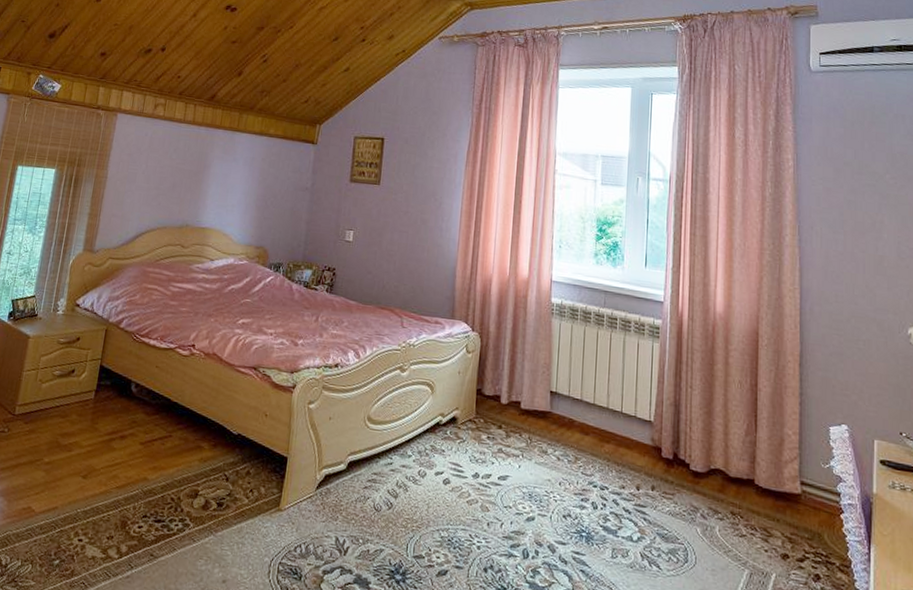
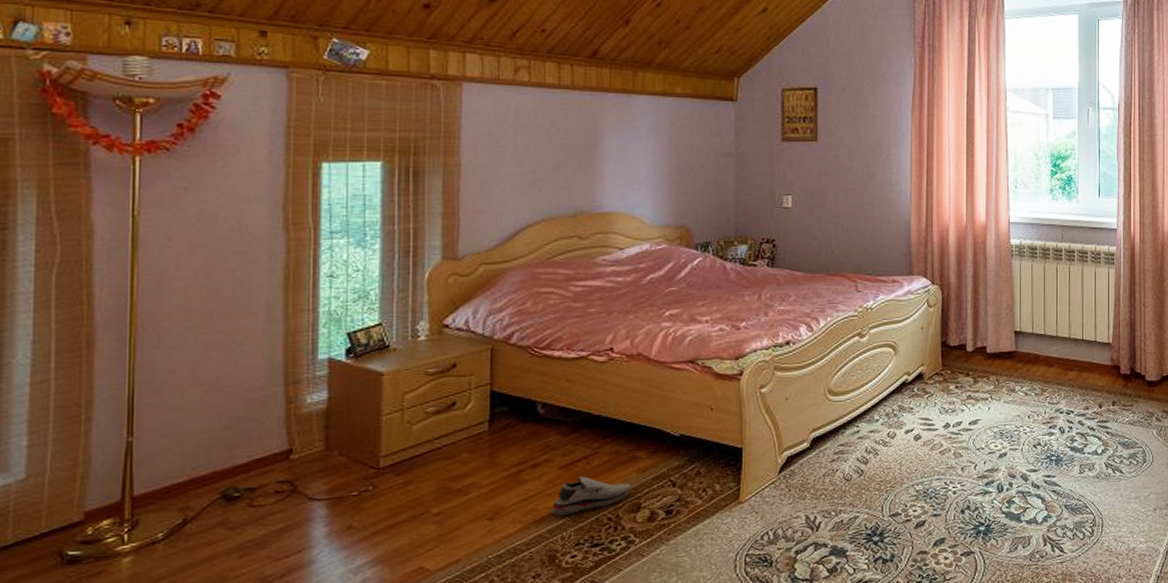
shoe: none [129,454,193,488] -> present [551,476,631,515]

